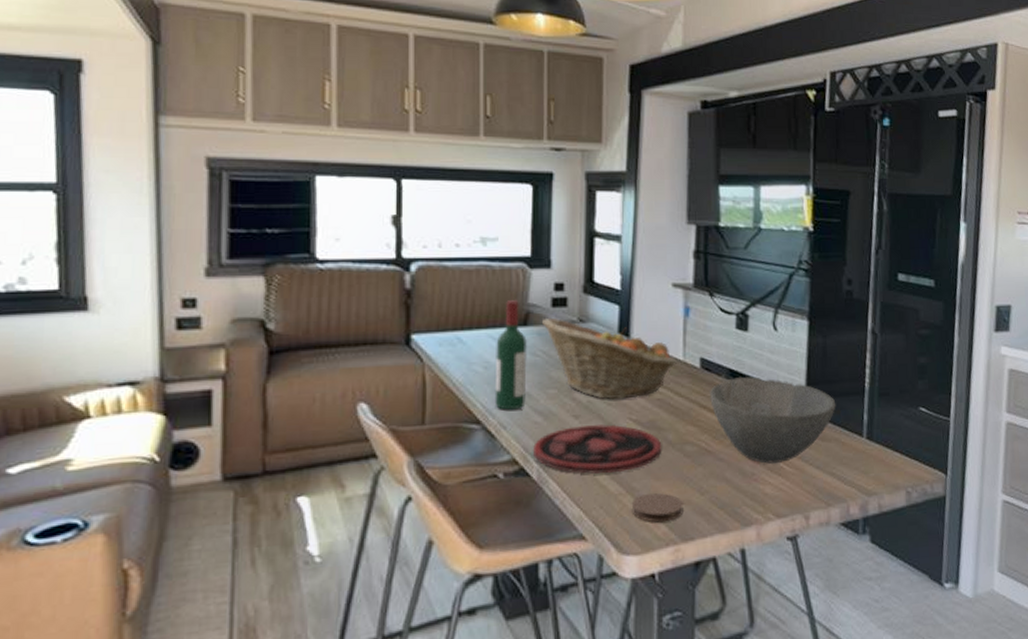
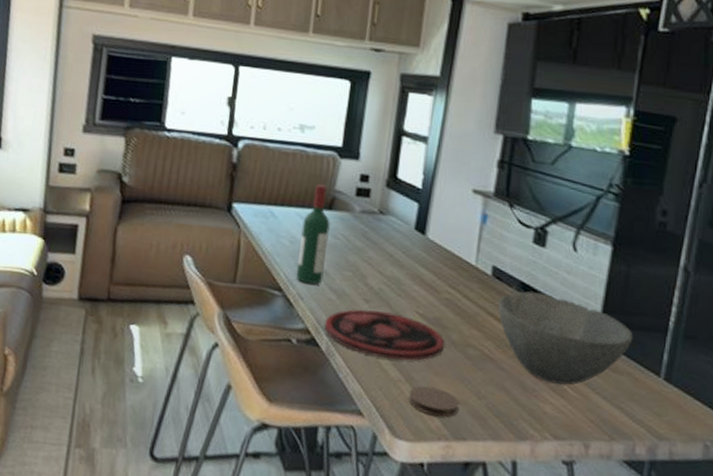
fruit basket: present [542,317,677,400] -> none [346,205,469,294]

